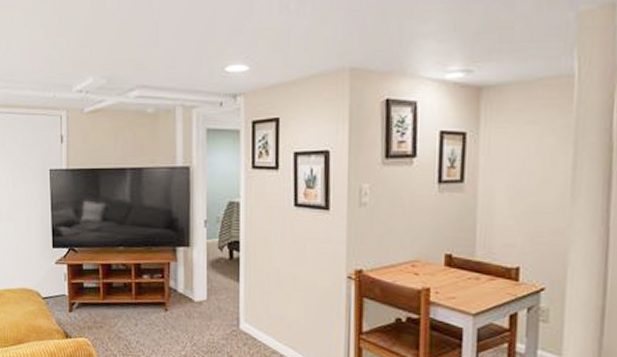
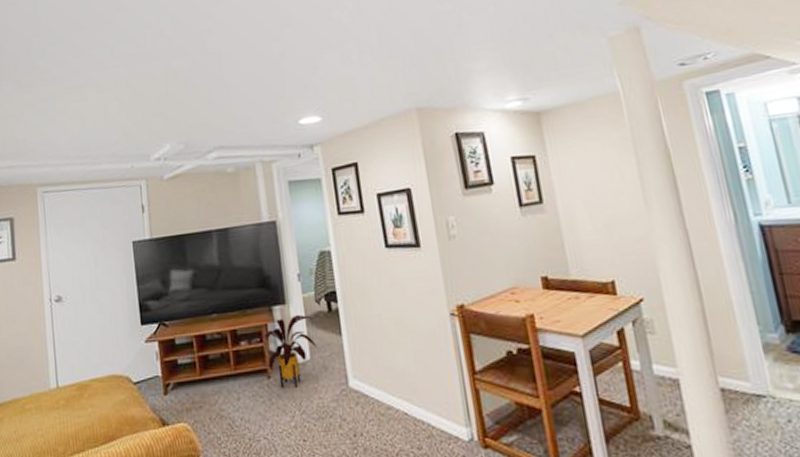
house plant: none [158,257,214,322] -> present [257,314,316,389]

